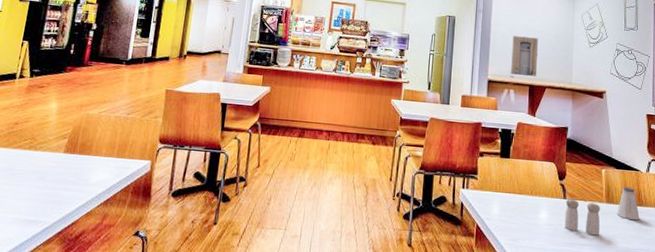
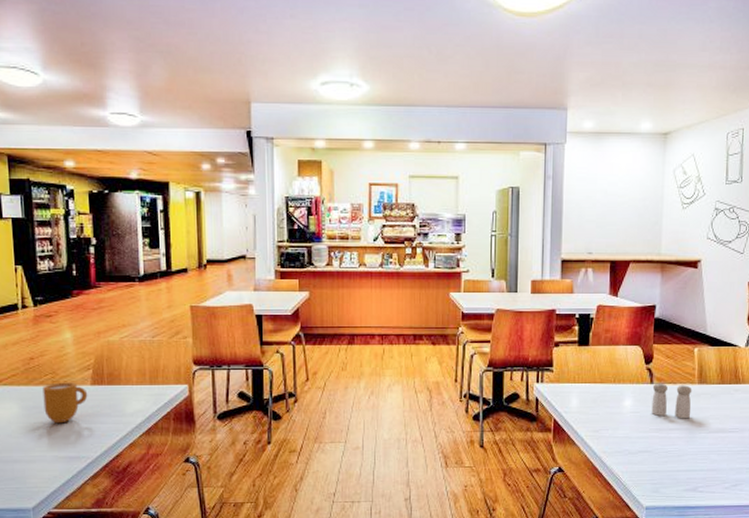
mug: none [16,147,59,187] -> present [42,382,88,424]
wall art: present [511,36,539,77] -> none [588,204,621,251]
saltshaker: present [616,186,640,221] -> none [710,364,736,400]

